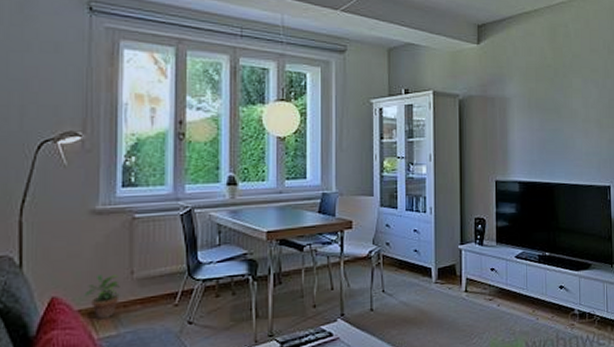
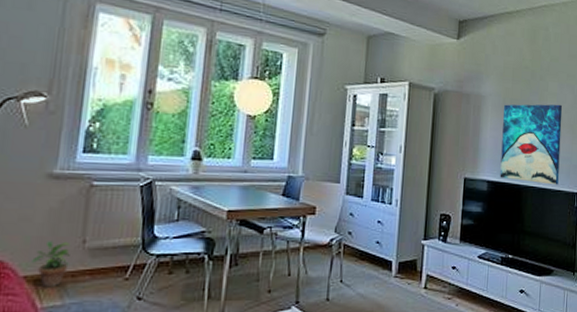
wall art: none [530,100,590,180] -> present [500,104,563,185]

